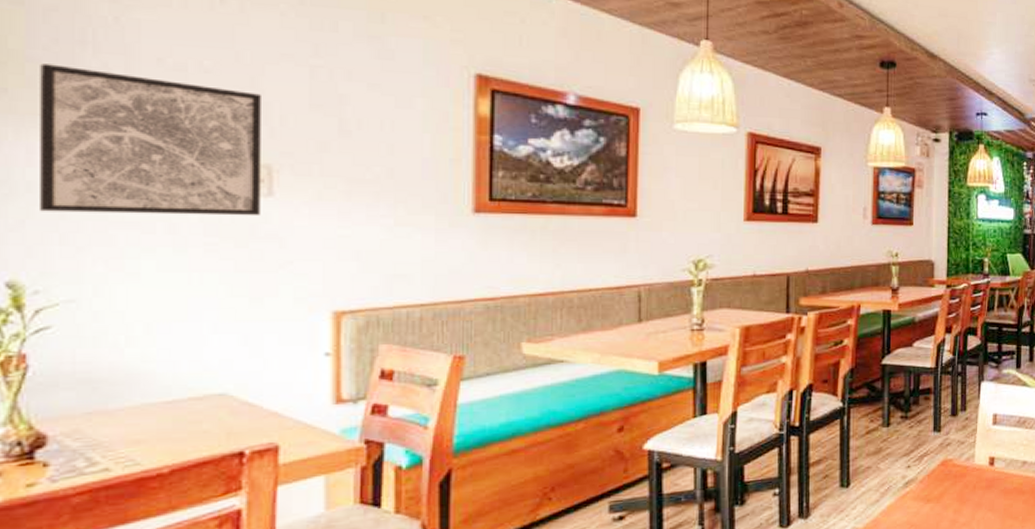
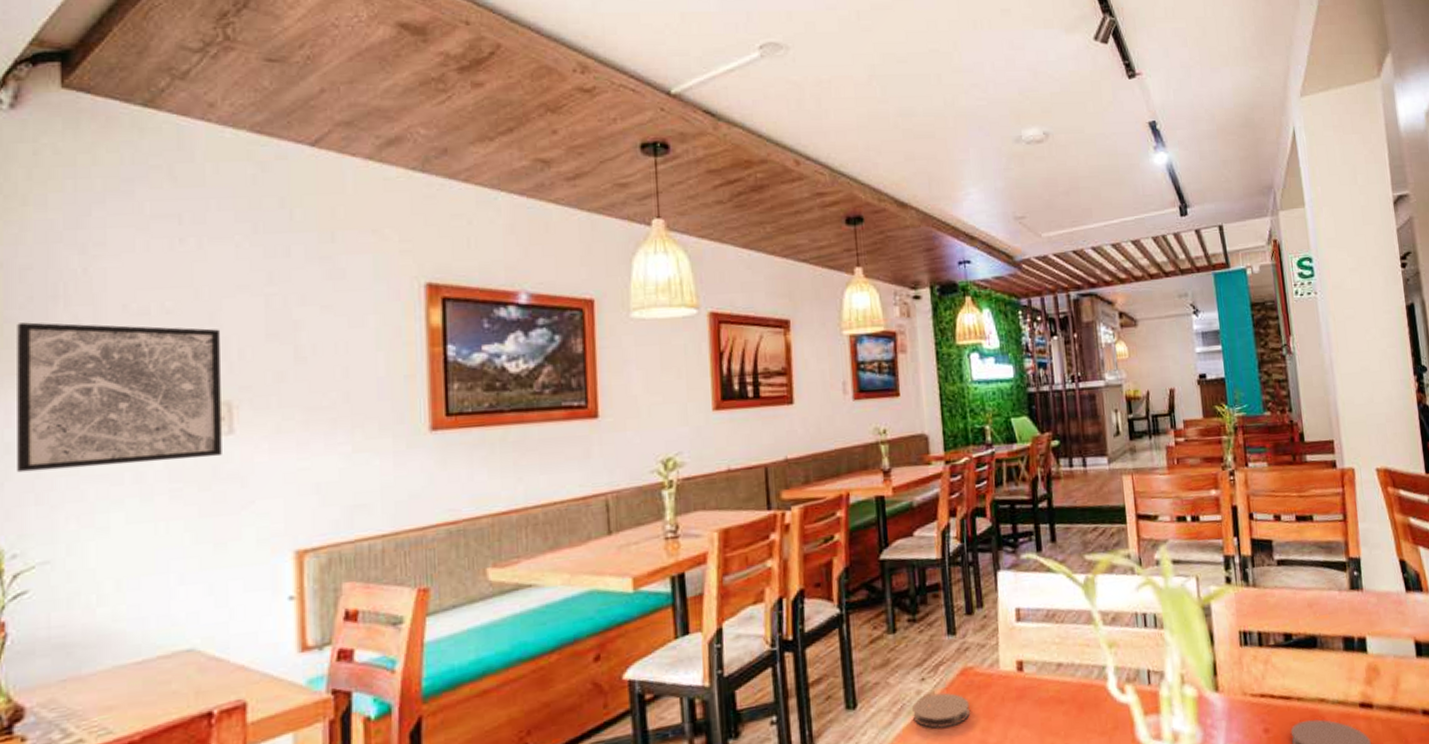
coaster: none [897,479,946,508] -> present [912,692,970,729]

